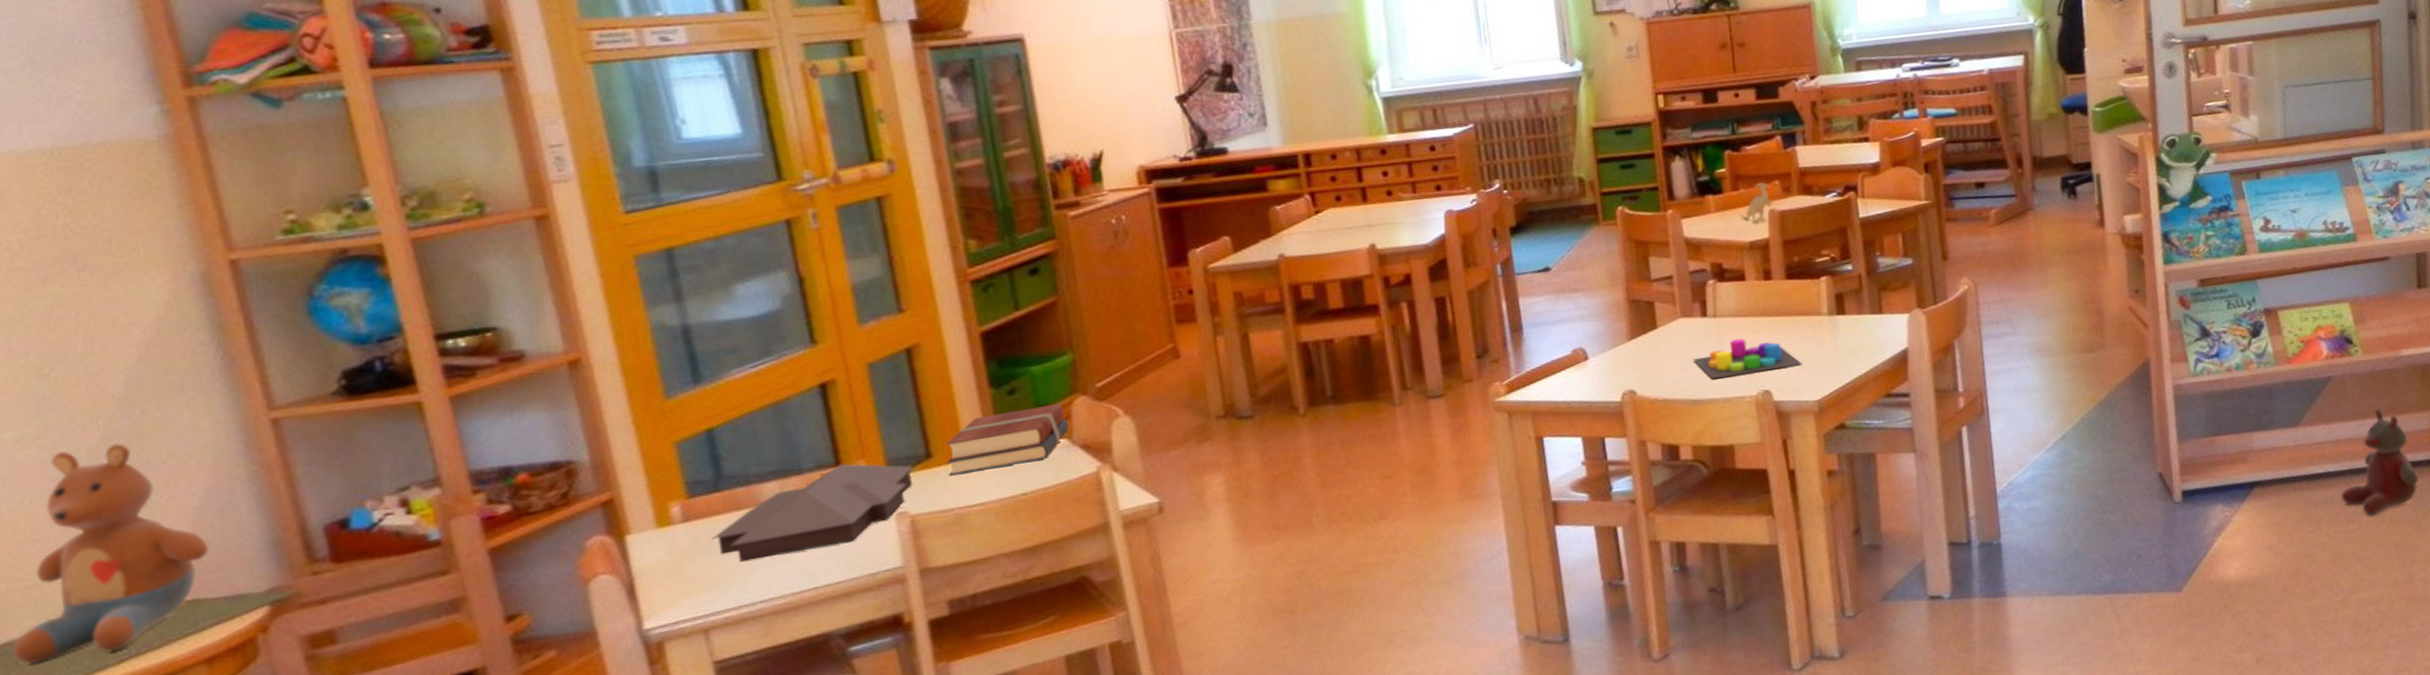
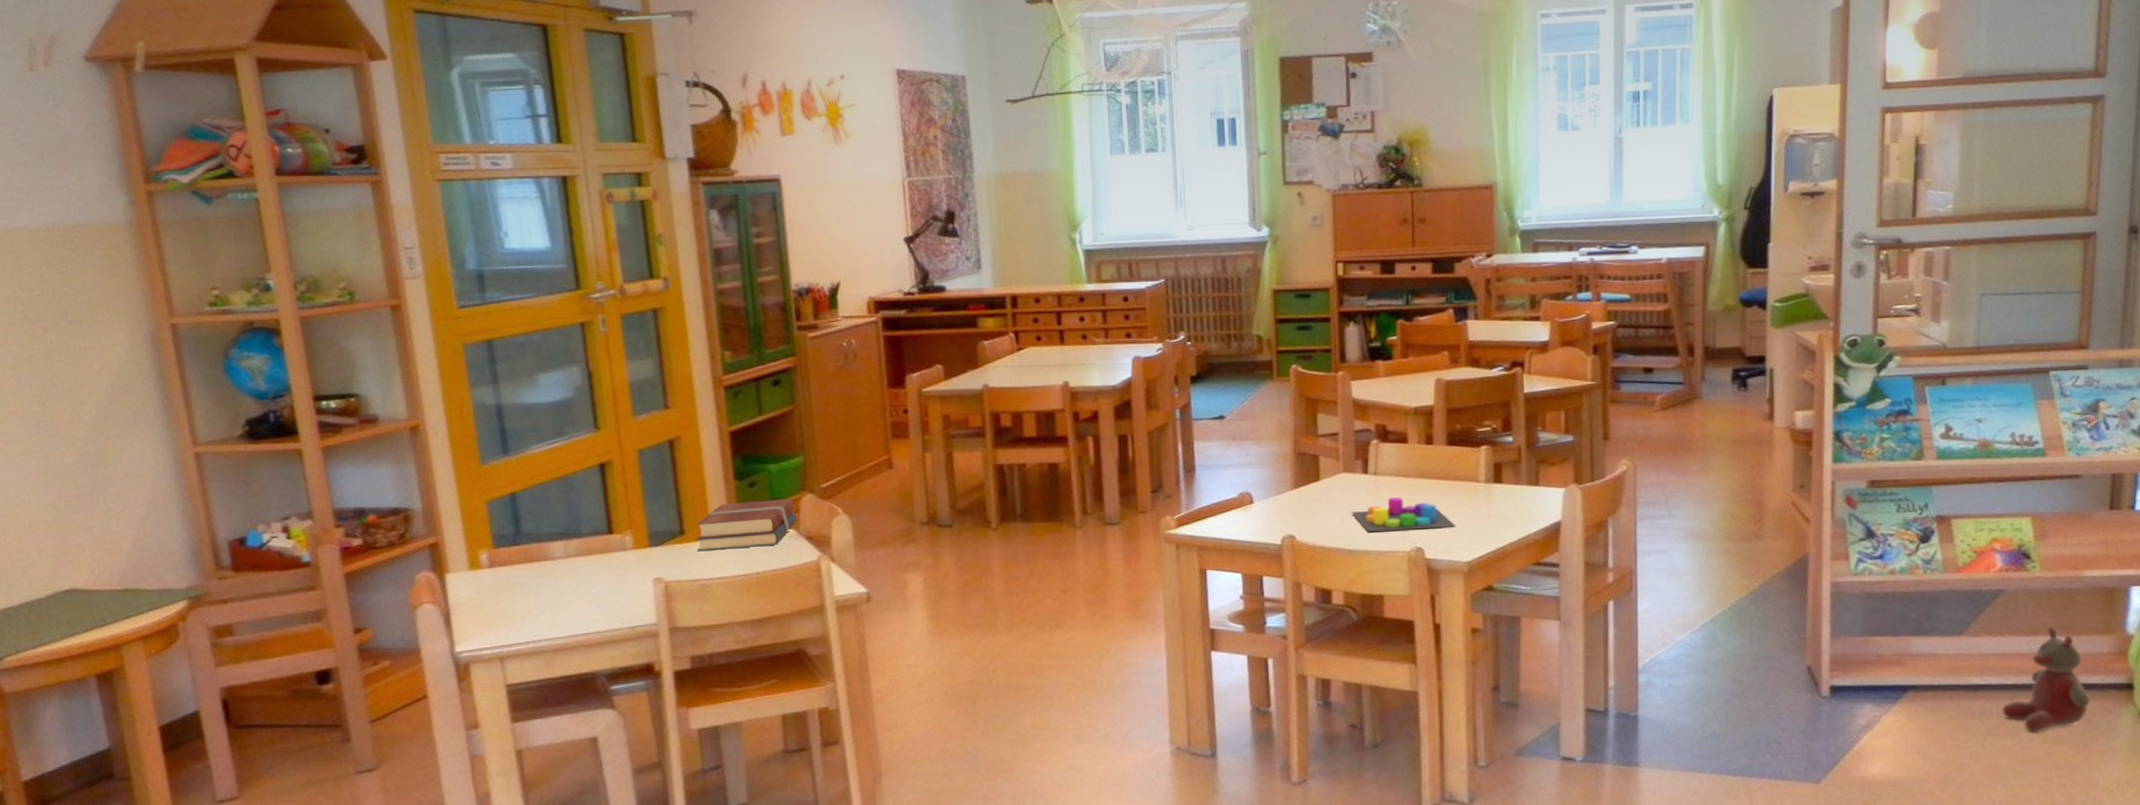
stuffed toy: present [13,442,210,664] -> none [14,461,148,625]
papers: present [712,463,914,562] -> none [510,532,670,605]
toy dinosaur: present [1739,181,1775,224] -> none [1406,351,1442,391]

